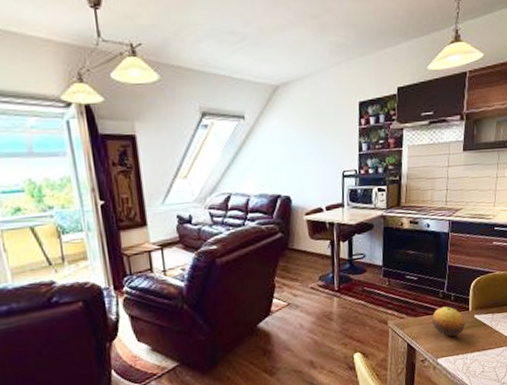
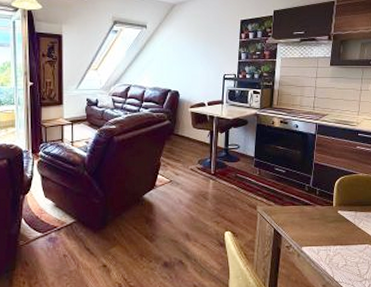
fruit: present [432,306,465,337] -> none [298,200,329,228]

